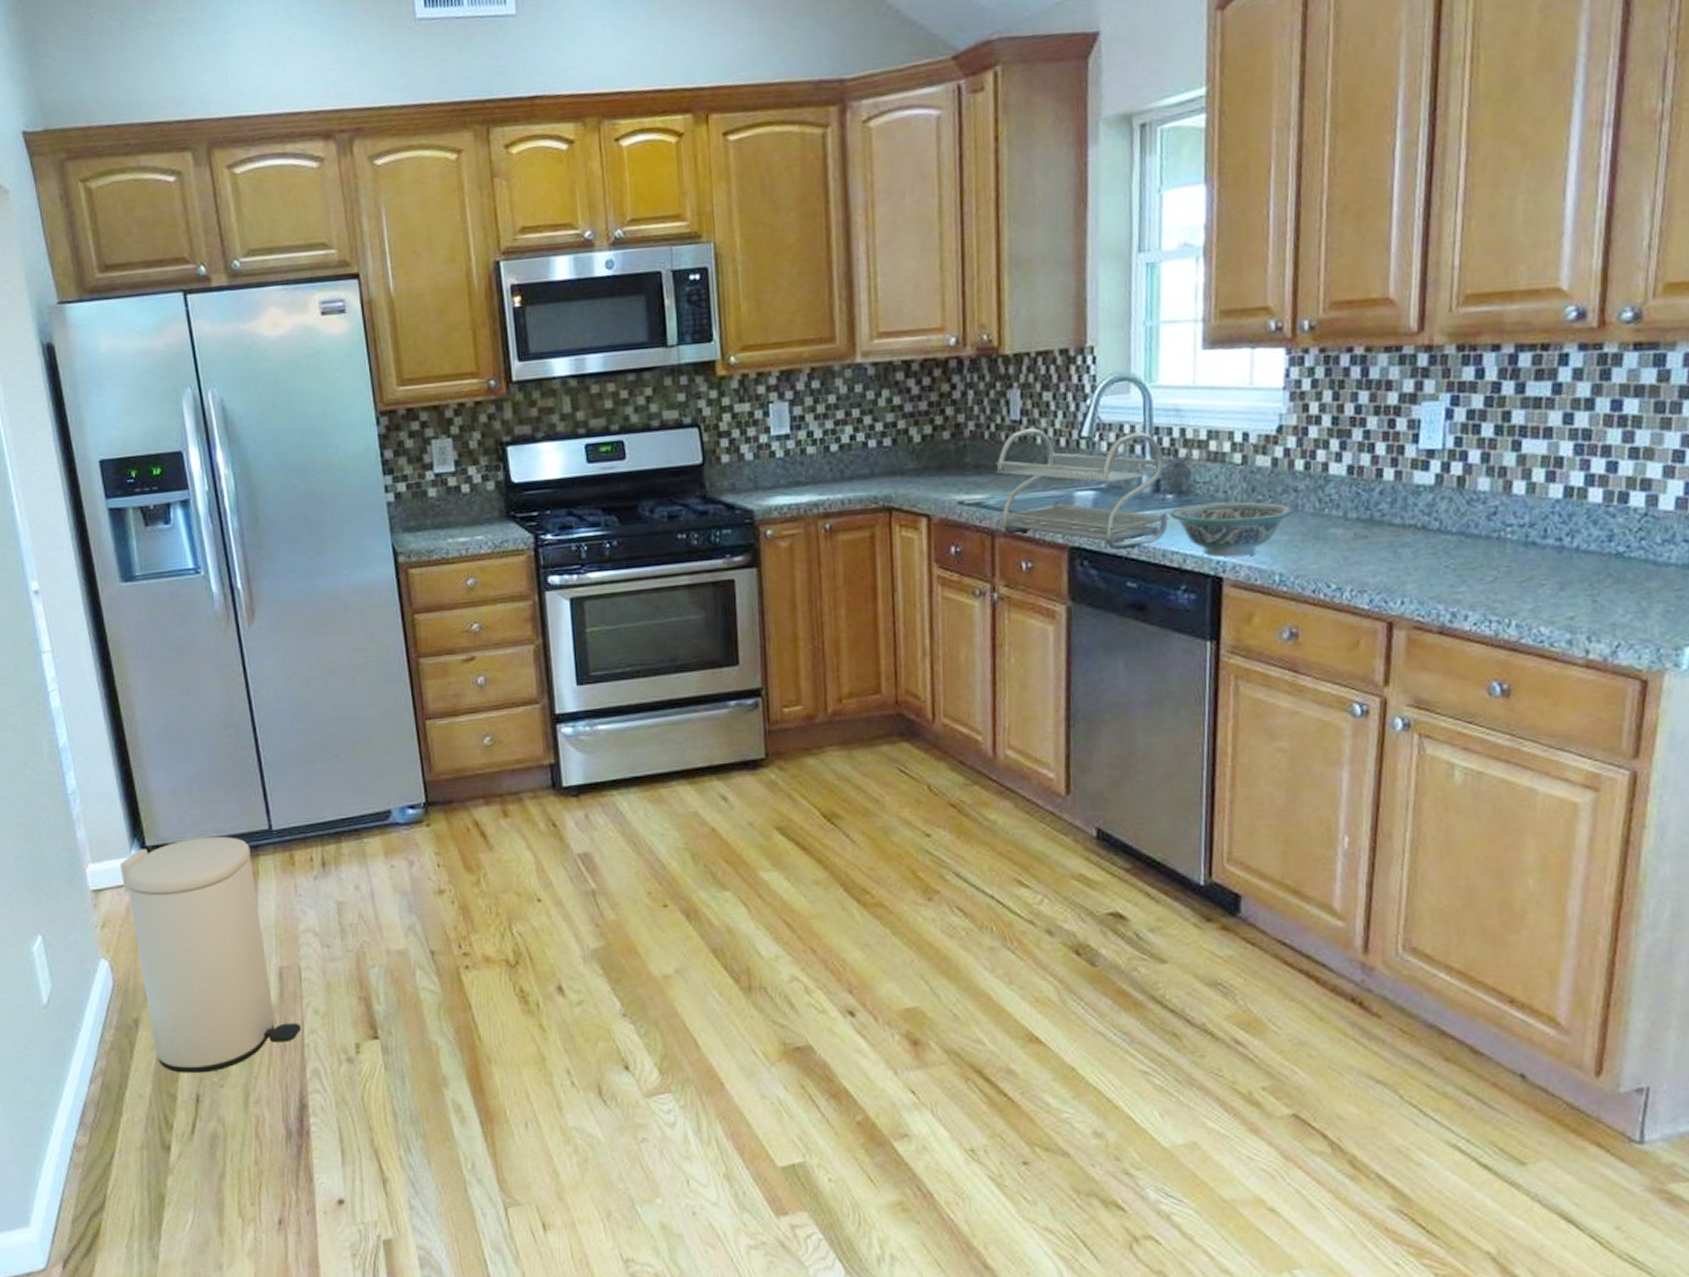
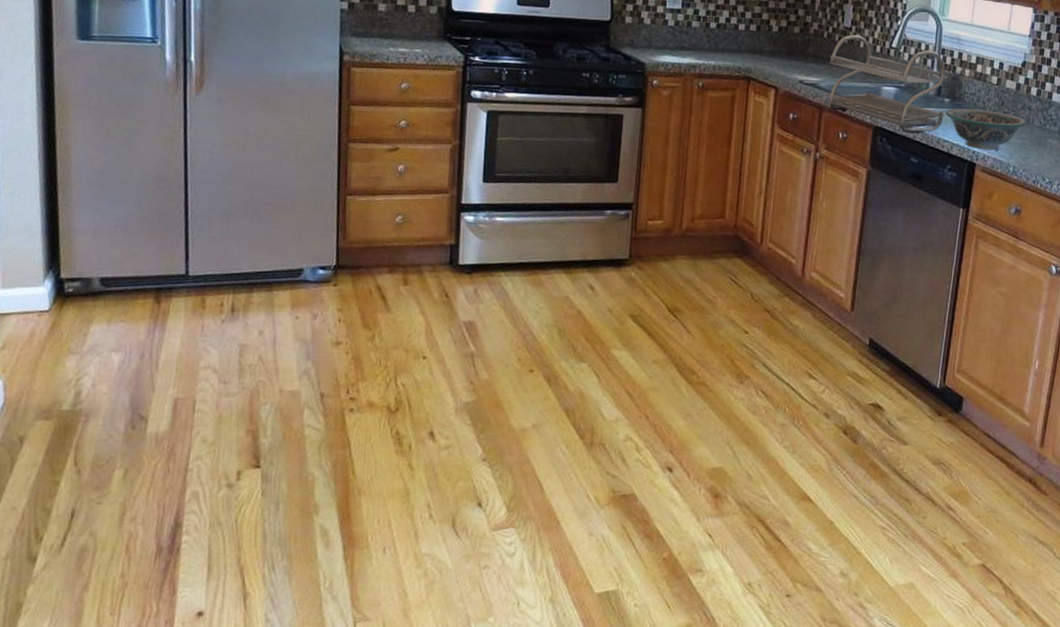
pedal bin: present [119,836,302,1073] -> none [30,275,188,490]

